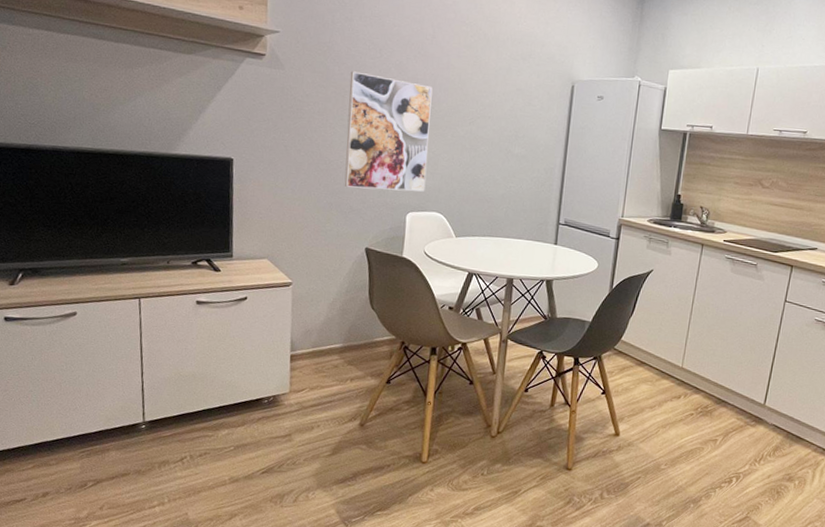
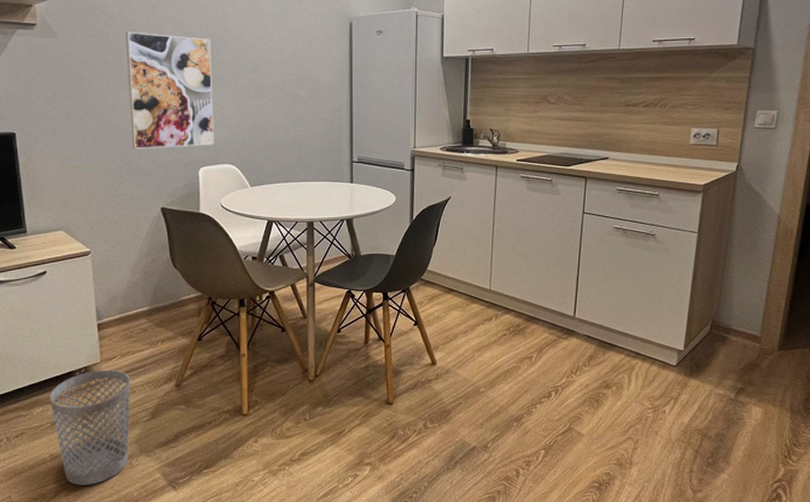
wastebasket: none [236,400,316,513] -> present [49,369,131,486]

